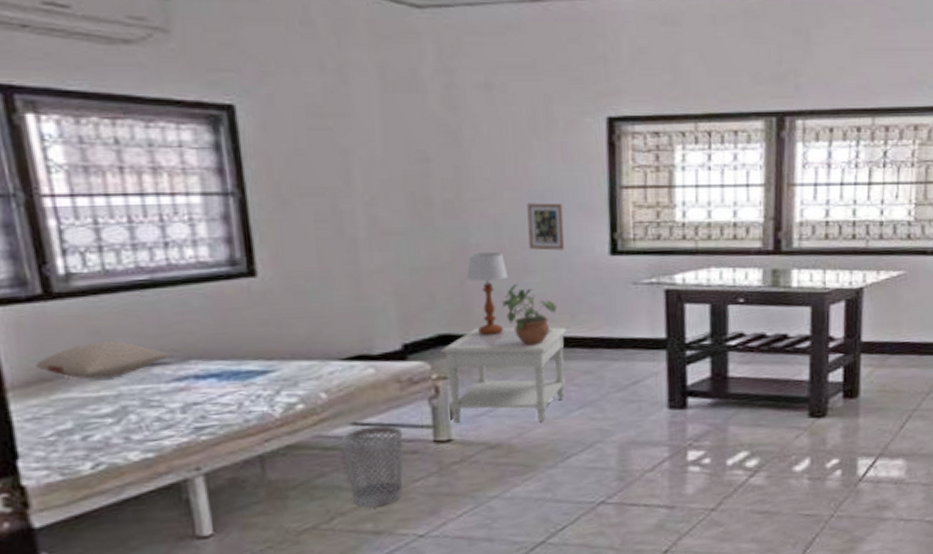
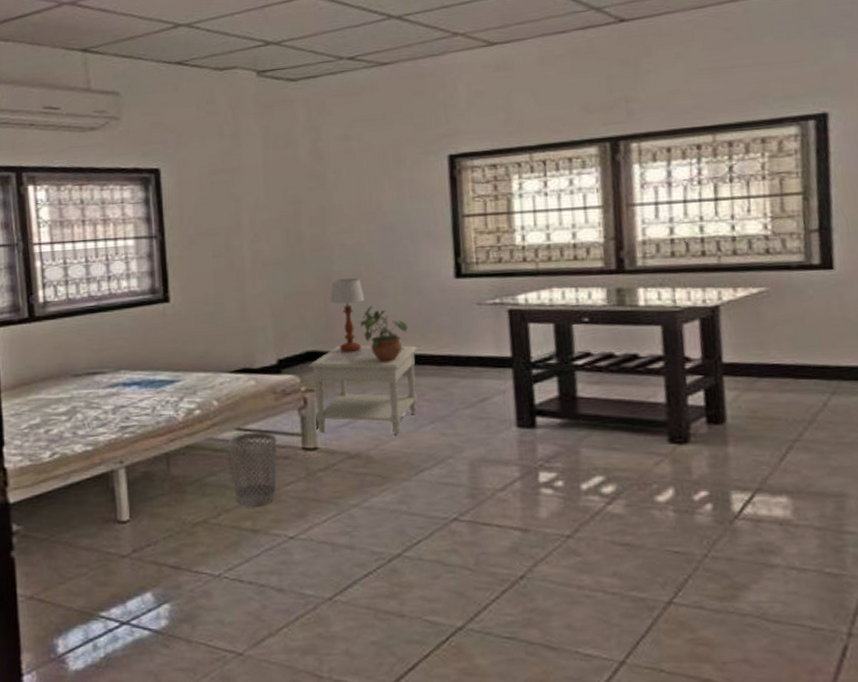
pillow: present [35,340,169,380] -> none [20,353,106,384]
picture frame: present [527,203,565,251] -> none [380,233,414,275]

